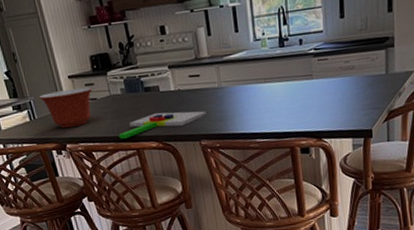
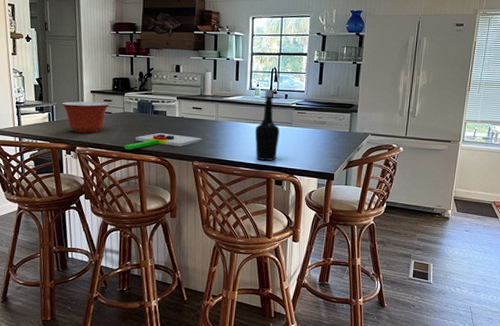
bottle: none [267,36,299,127] -> present [254,89,280,161]

